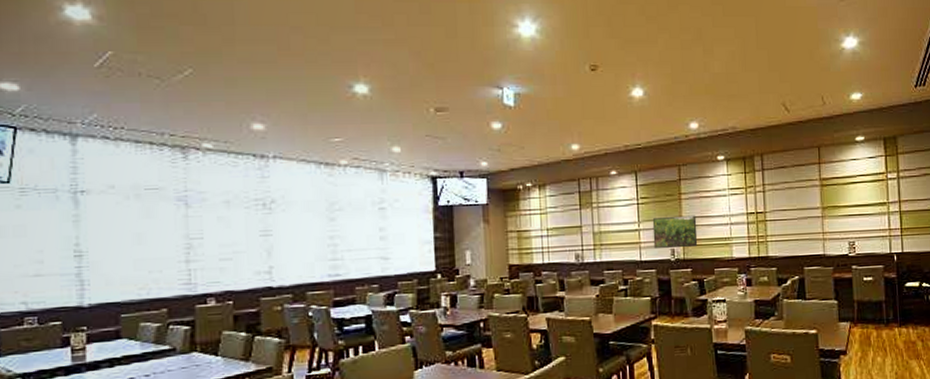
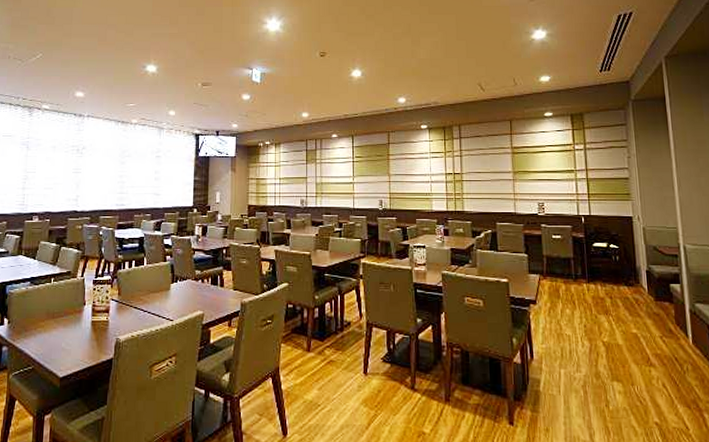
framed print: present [652,215,698,248] -> none [364,173,402,200]

